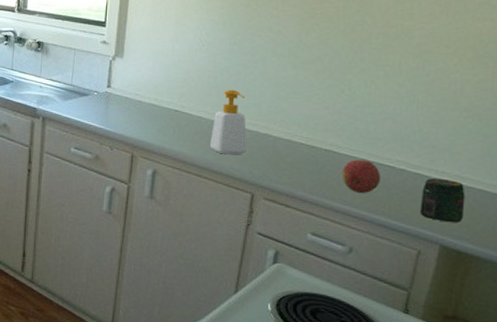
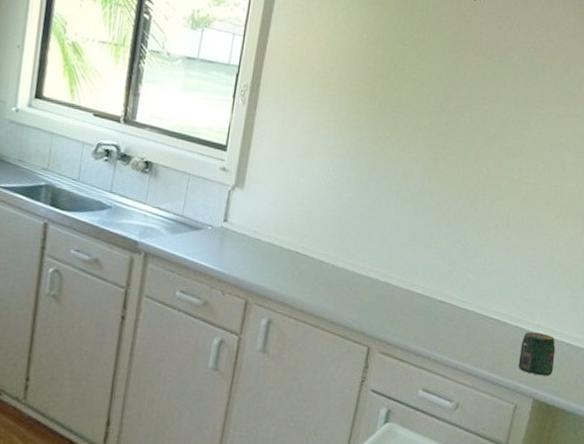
soap bottle: present [210,89,247,155] -> none [329,232,367,304]
fruit: present [341,159,381,193] -> none [453,311,488,347]

